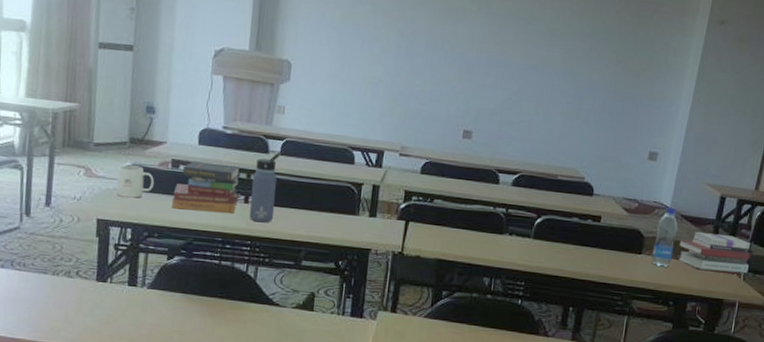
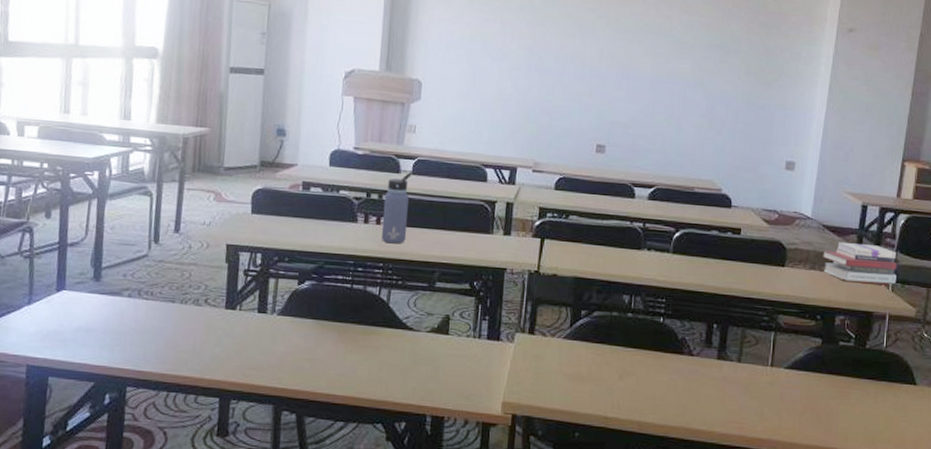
mug: present [116,165,155,198] -> none [246,188,286,222]
books: present [172,161,240,213] -> none [302,183,371,235]
bottle: present [651,206,678,267] -> none [795,217,820,280]

